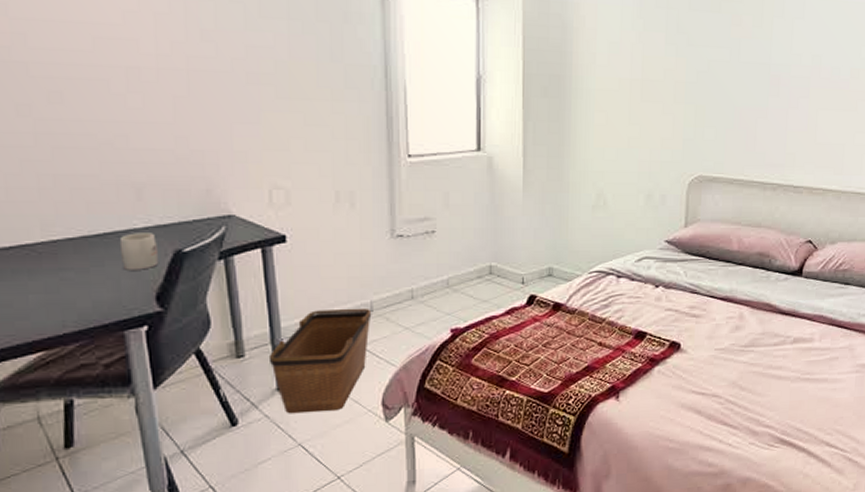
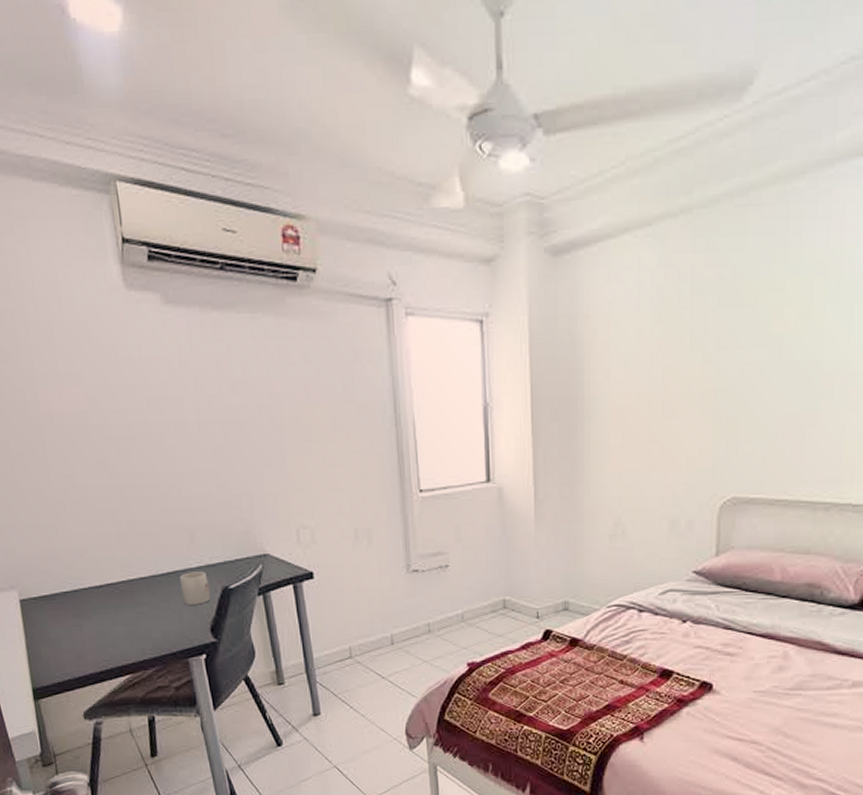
bicycle basket: present [268,309,372,414] -> none [304,642,393,738]

